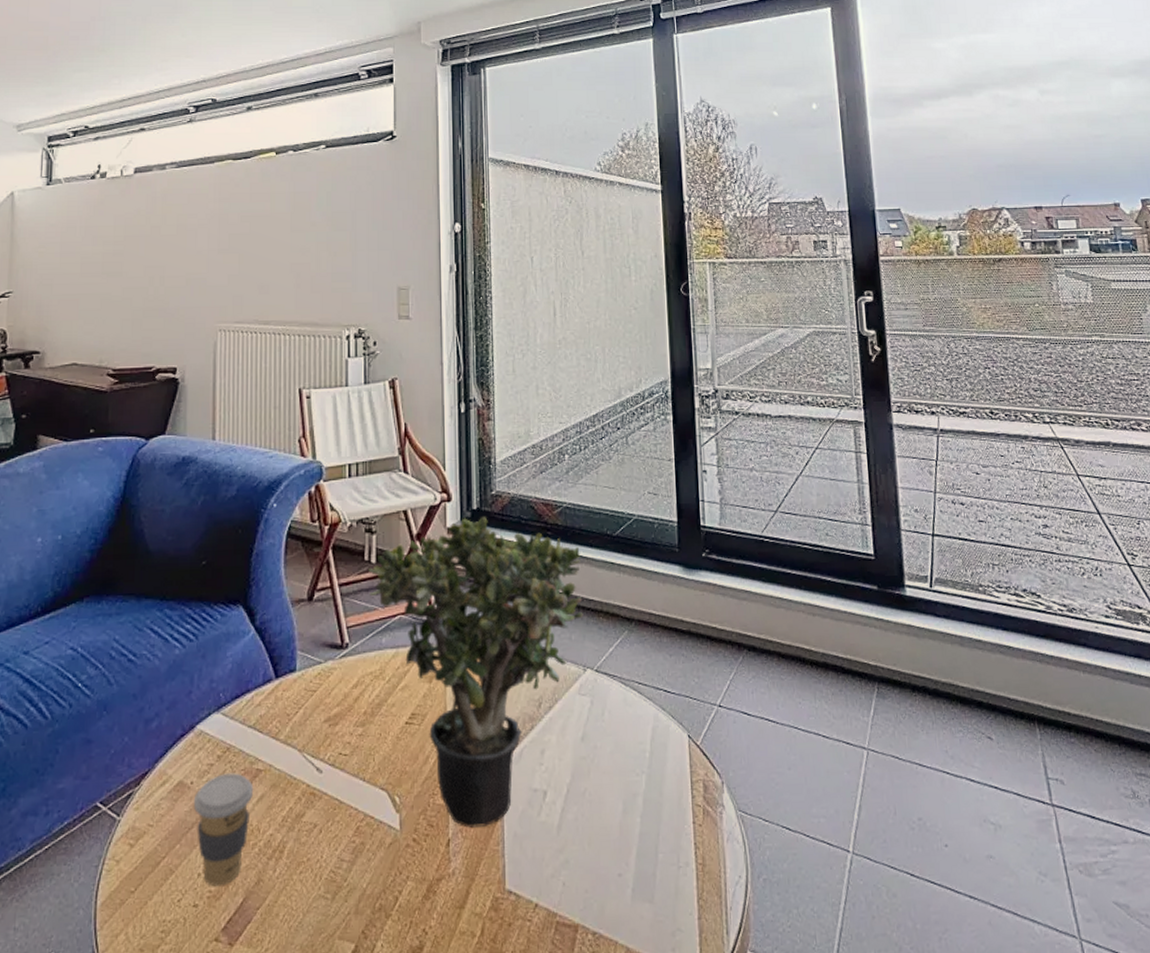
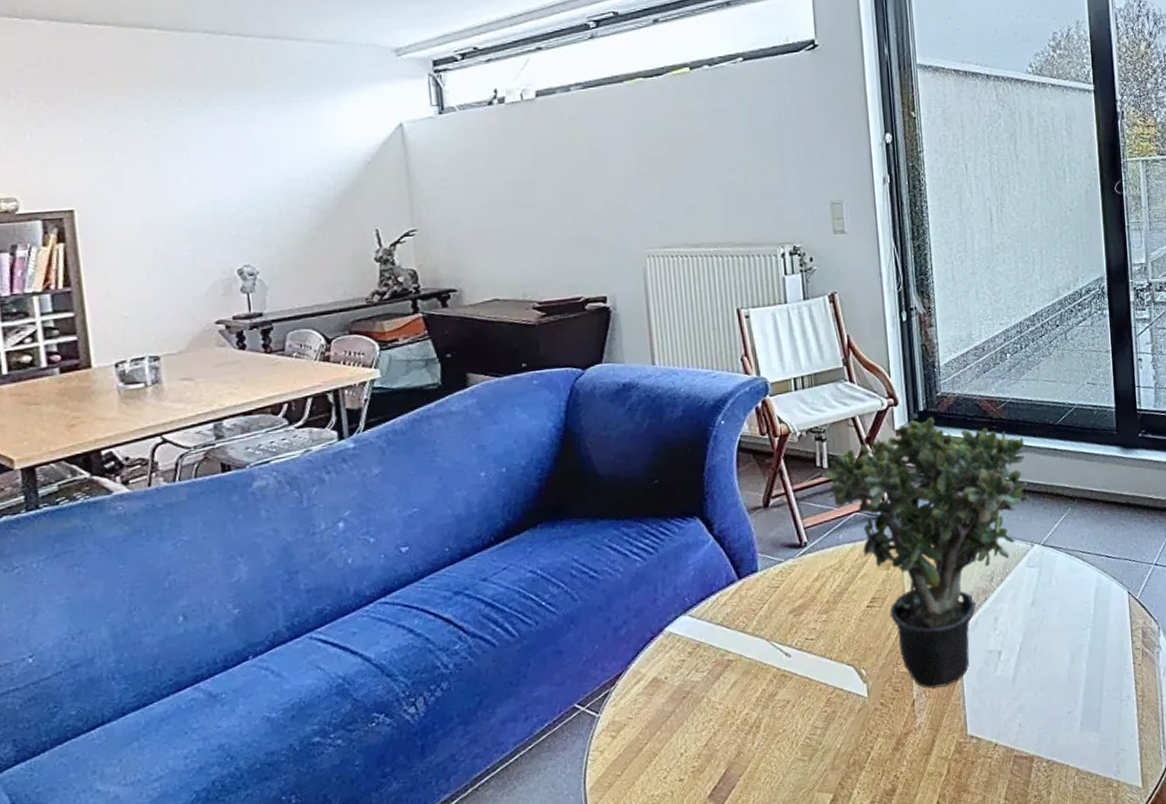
coffee cup: present [193,773,254,887] -> none [669,665,727,762]

